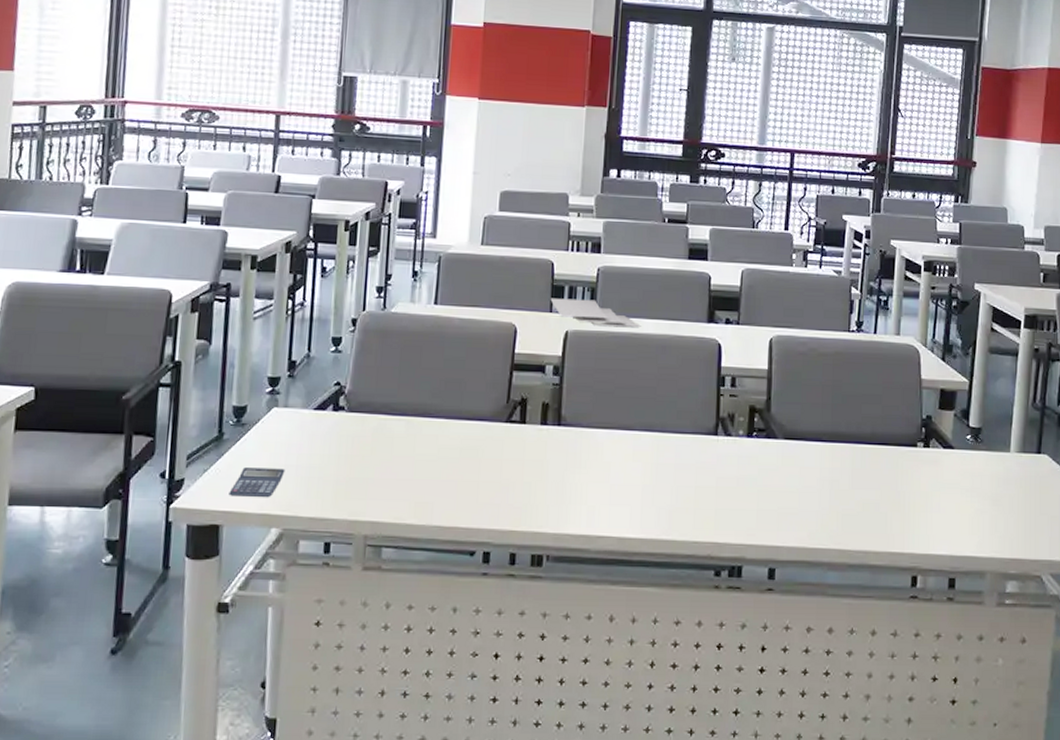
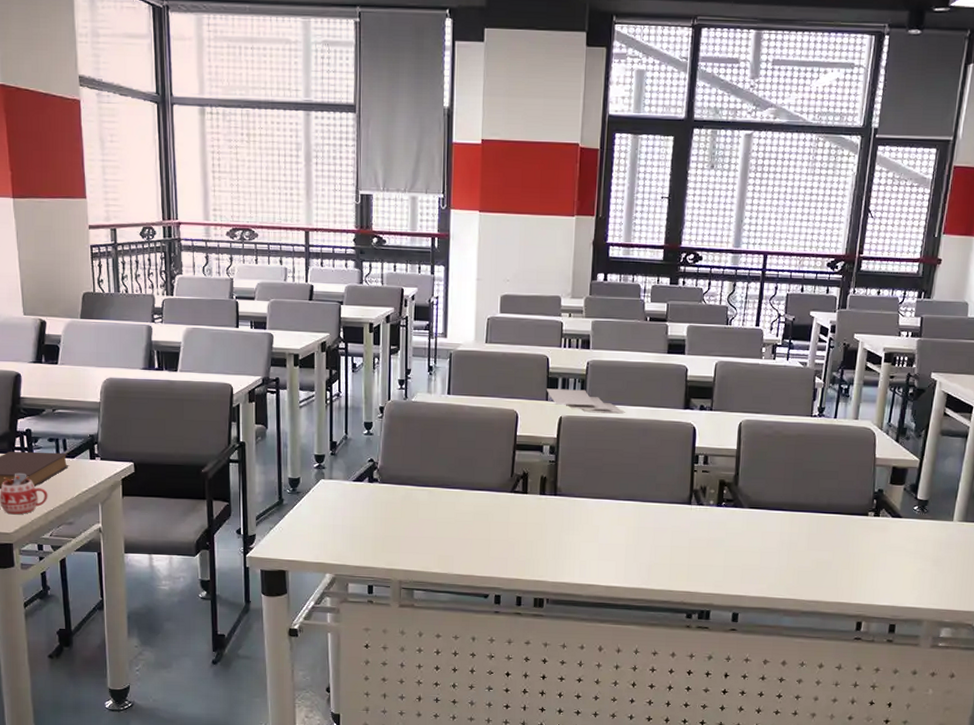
calculator: present [228,467,286,498] -> none [291,526,334,551]

